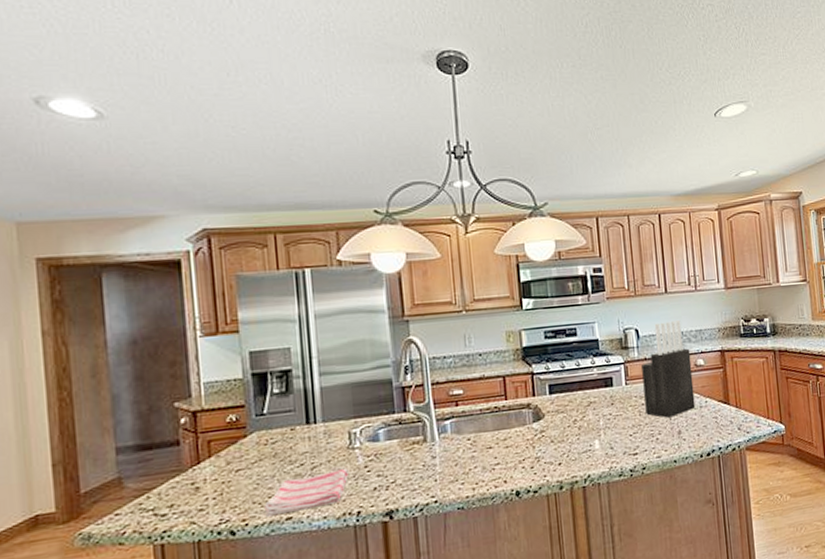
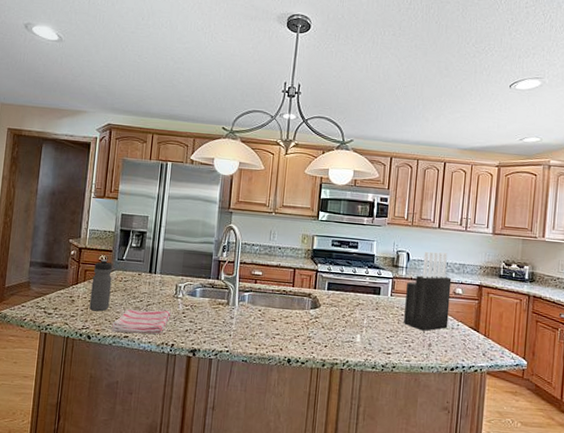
water bottle: none [221,419,256,496] -> present [89,259,113,312]

